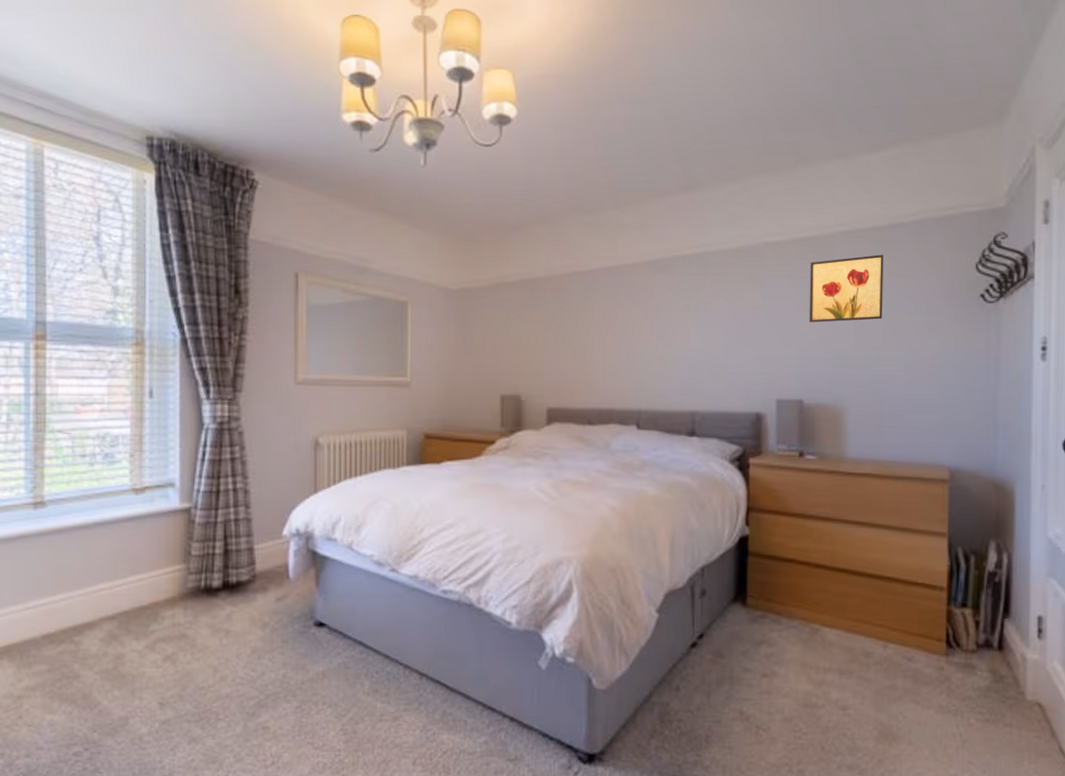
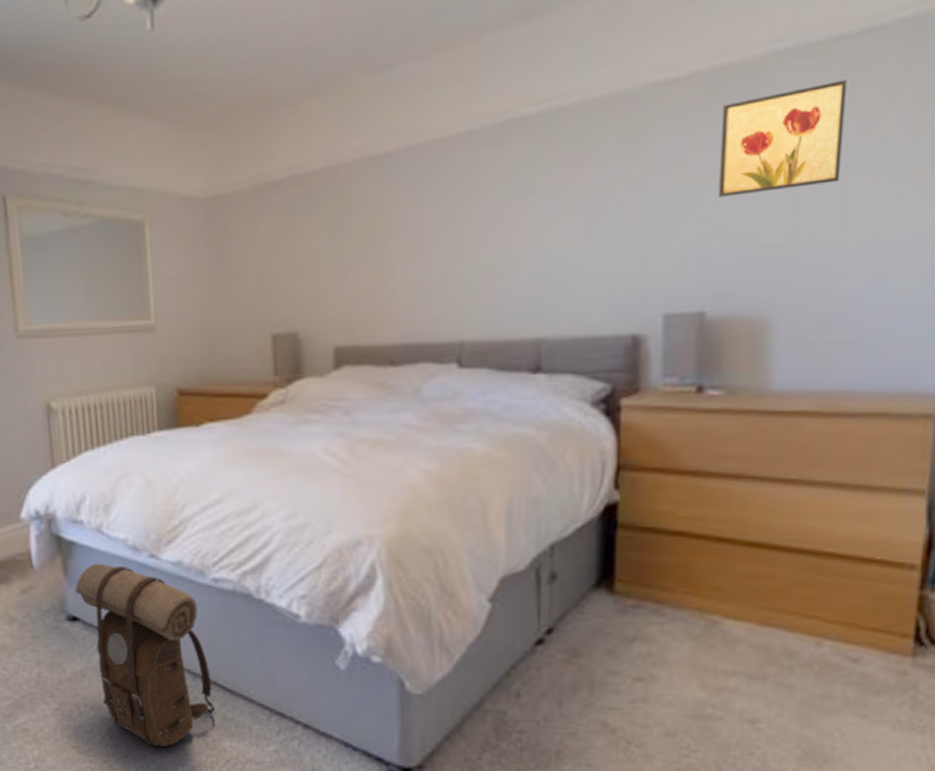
backpack: none [324,576,436,740] -> present [75,563,214,747]

